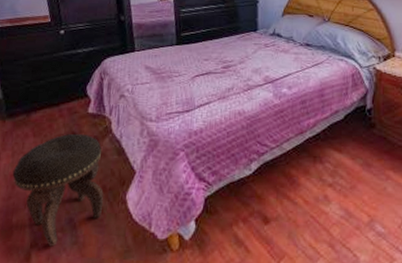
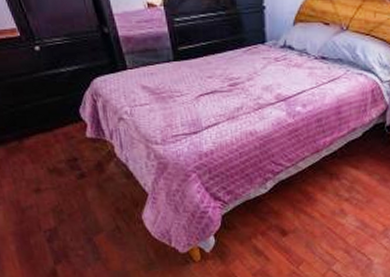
footstool: present [12,133,104,247] -> none [18,158,120,263]

